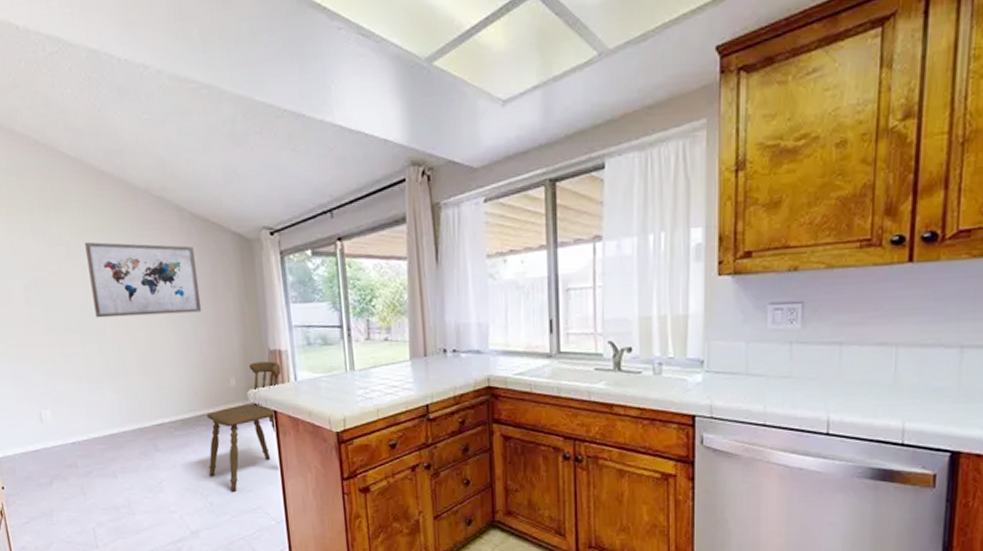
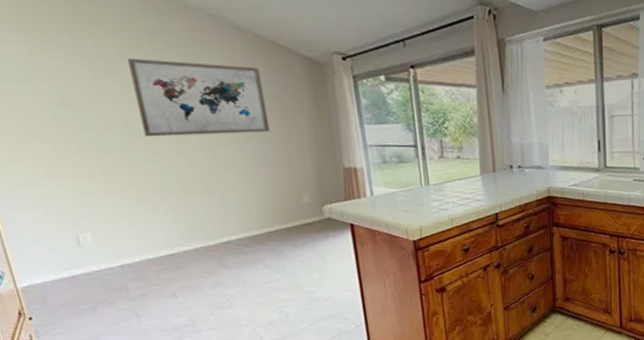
dining chair: present [206,361,281,493] -> none [279,178,357,303]

